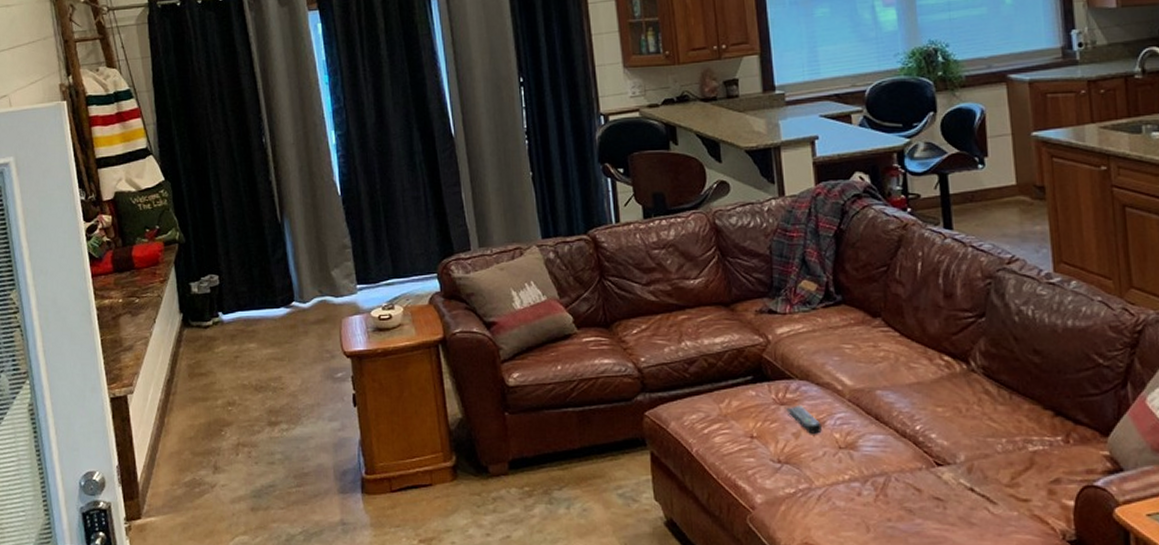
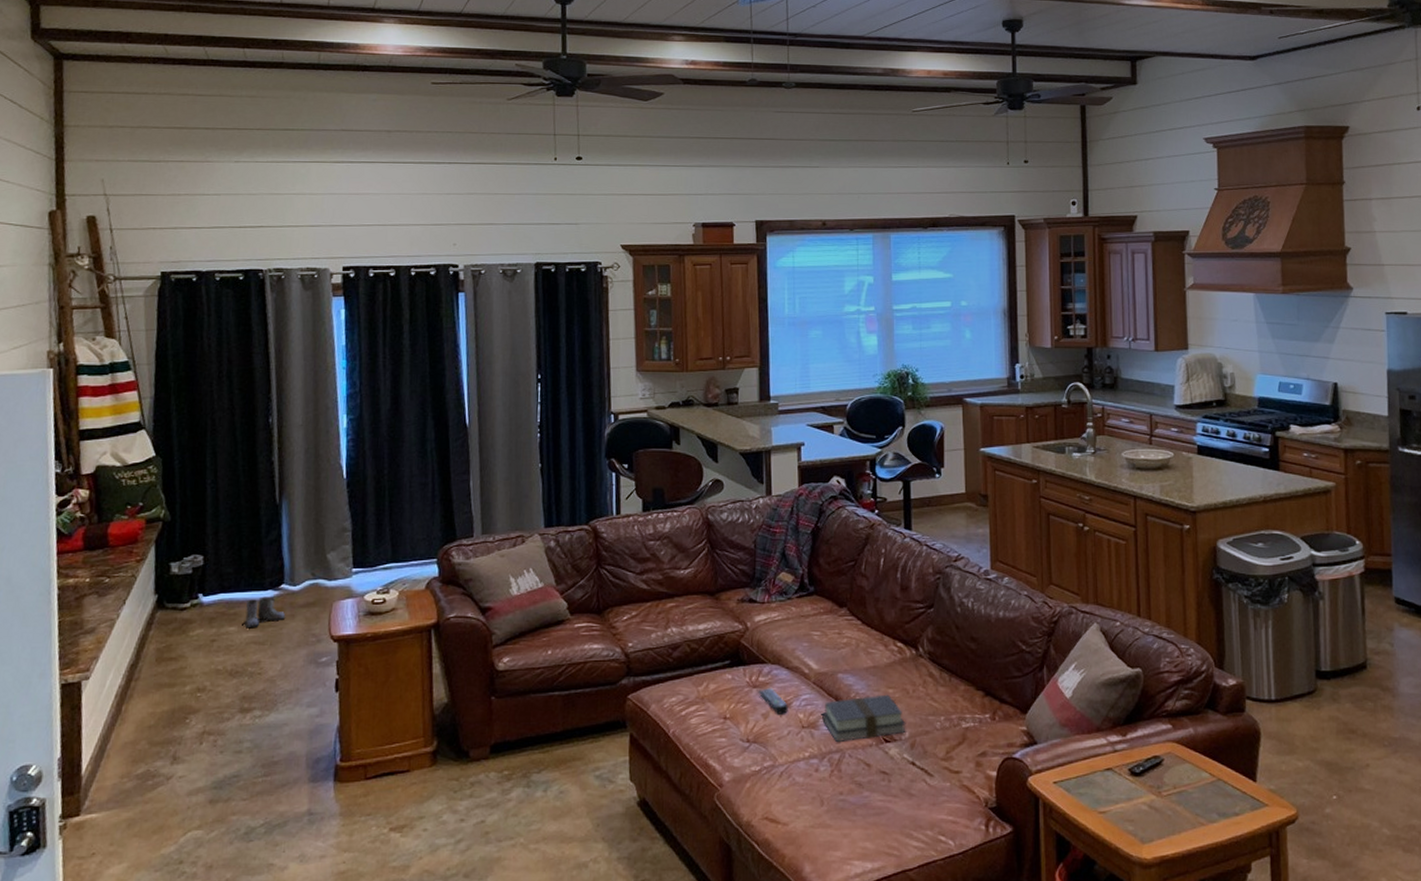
boots: none [262,314,300,344] -> present [245,596,286,627]
book: none [861,413,961,464] -> present [822,694,906,742]

